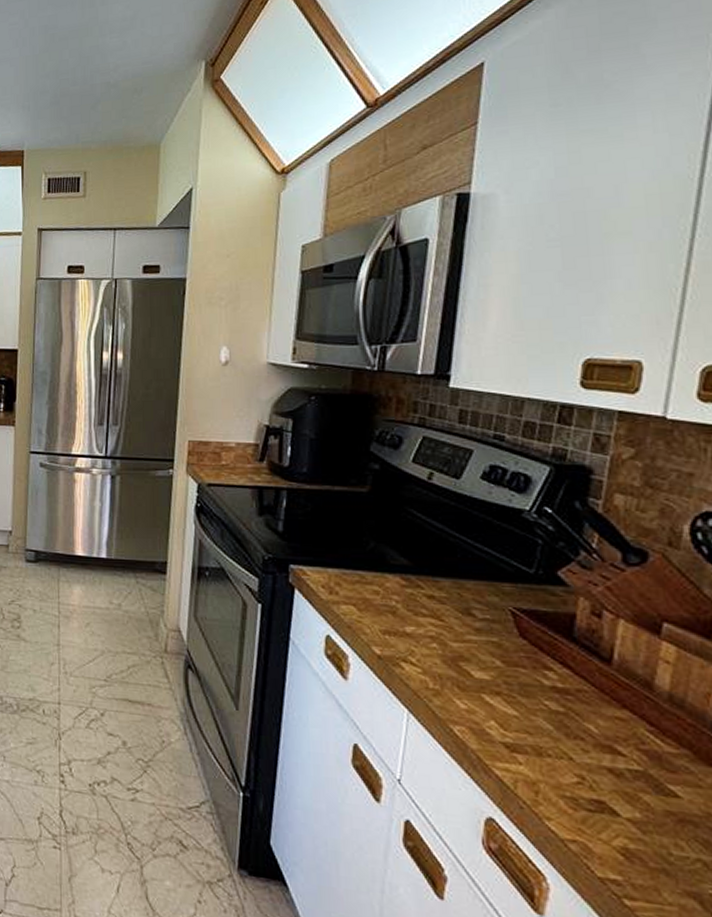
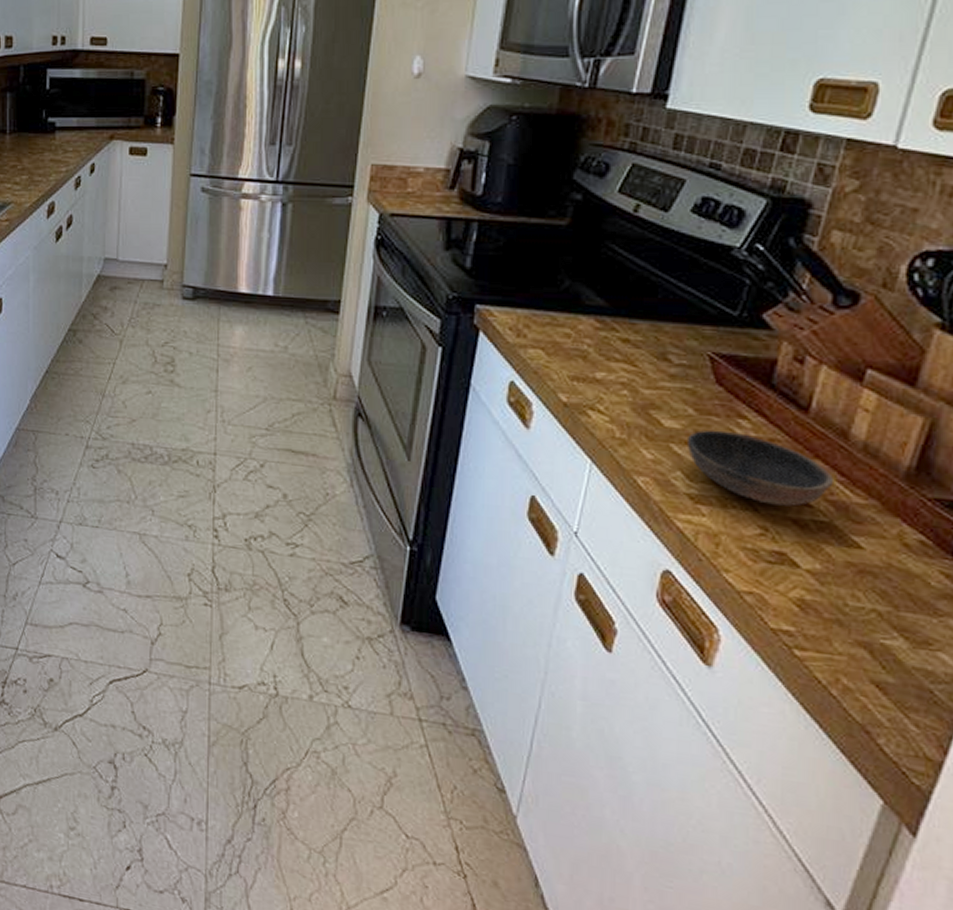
bowl: none [498,681,643,756] -> present [688,430,833,507]

